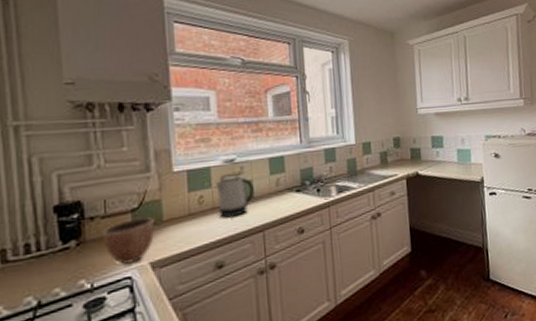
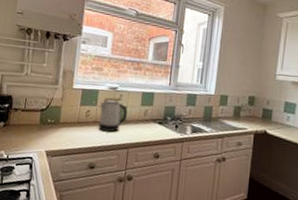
decorative bowl: present [101,216,154,265] -> none [20,115,54,149]

